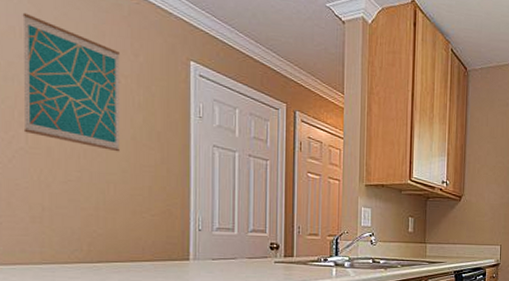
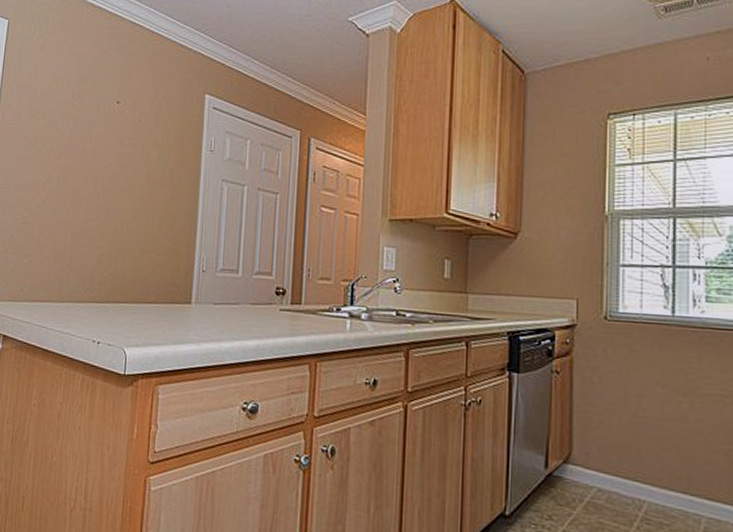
wall art: present [22,12,120,152] -> none [56,65,142,190]

